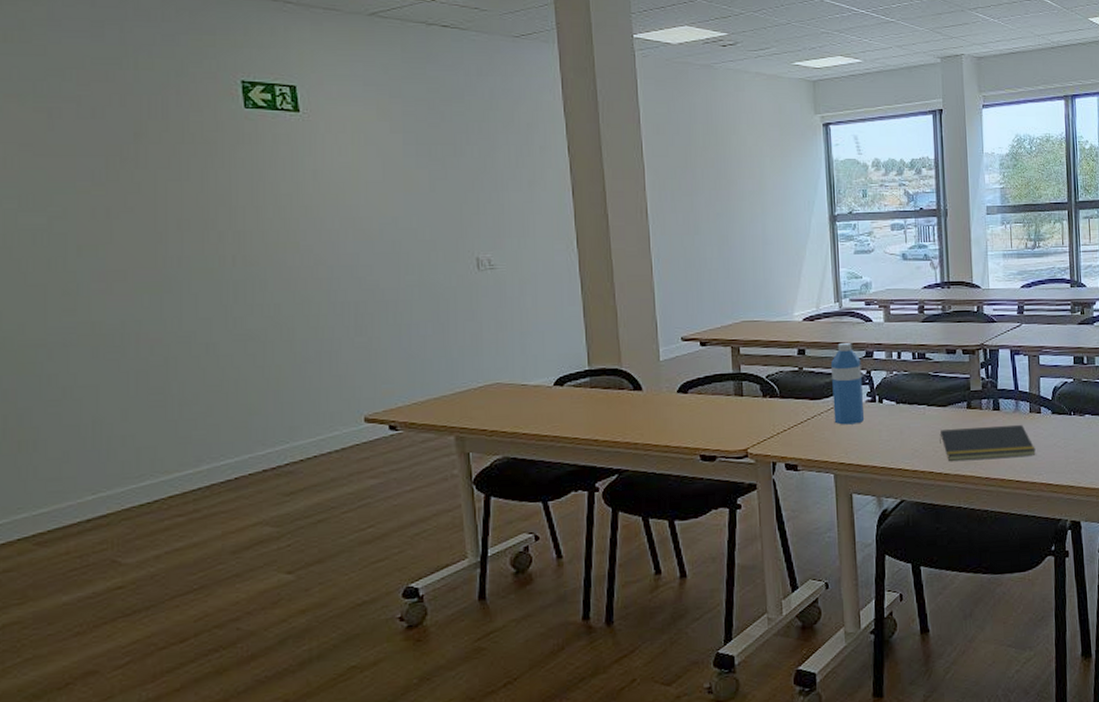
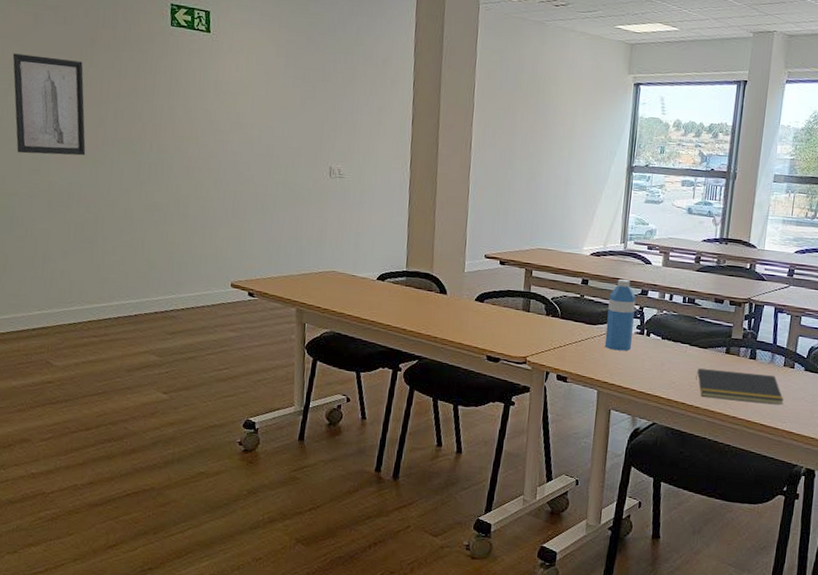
wall art: none [19,162,141,290] -> present [12,53,86,156]

